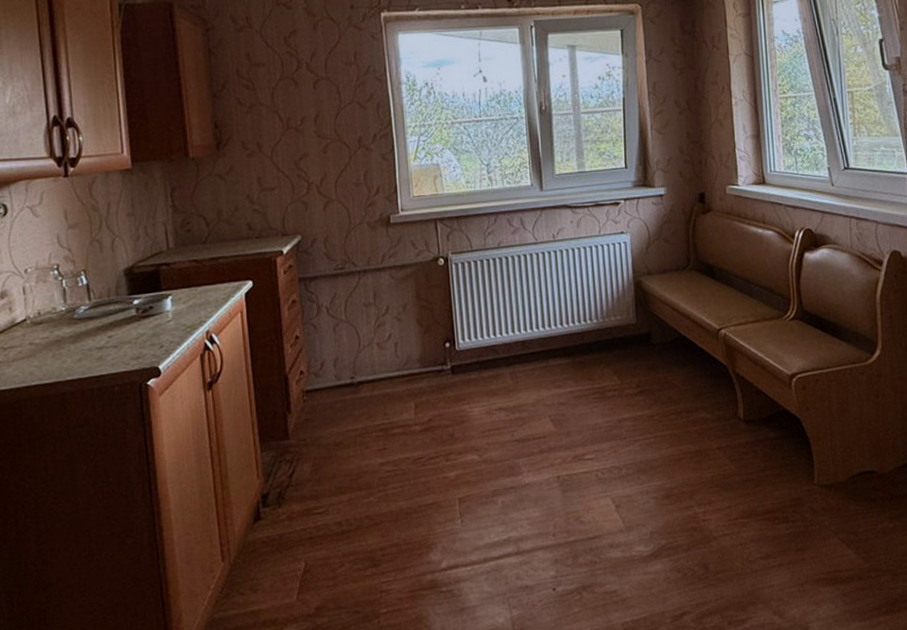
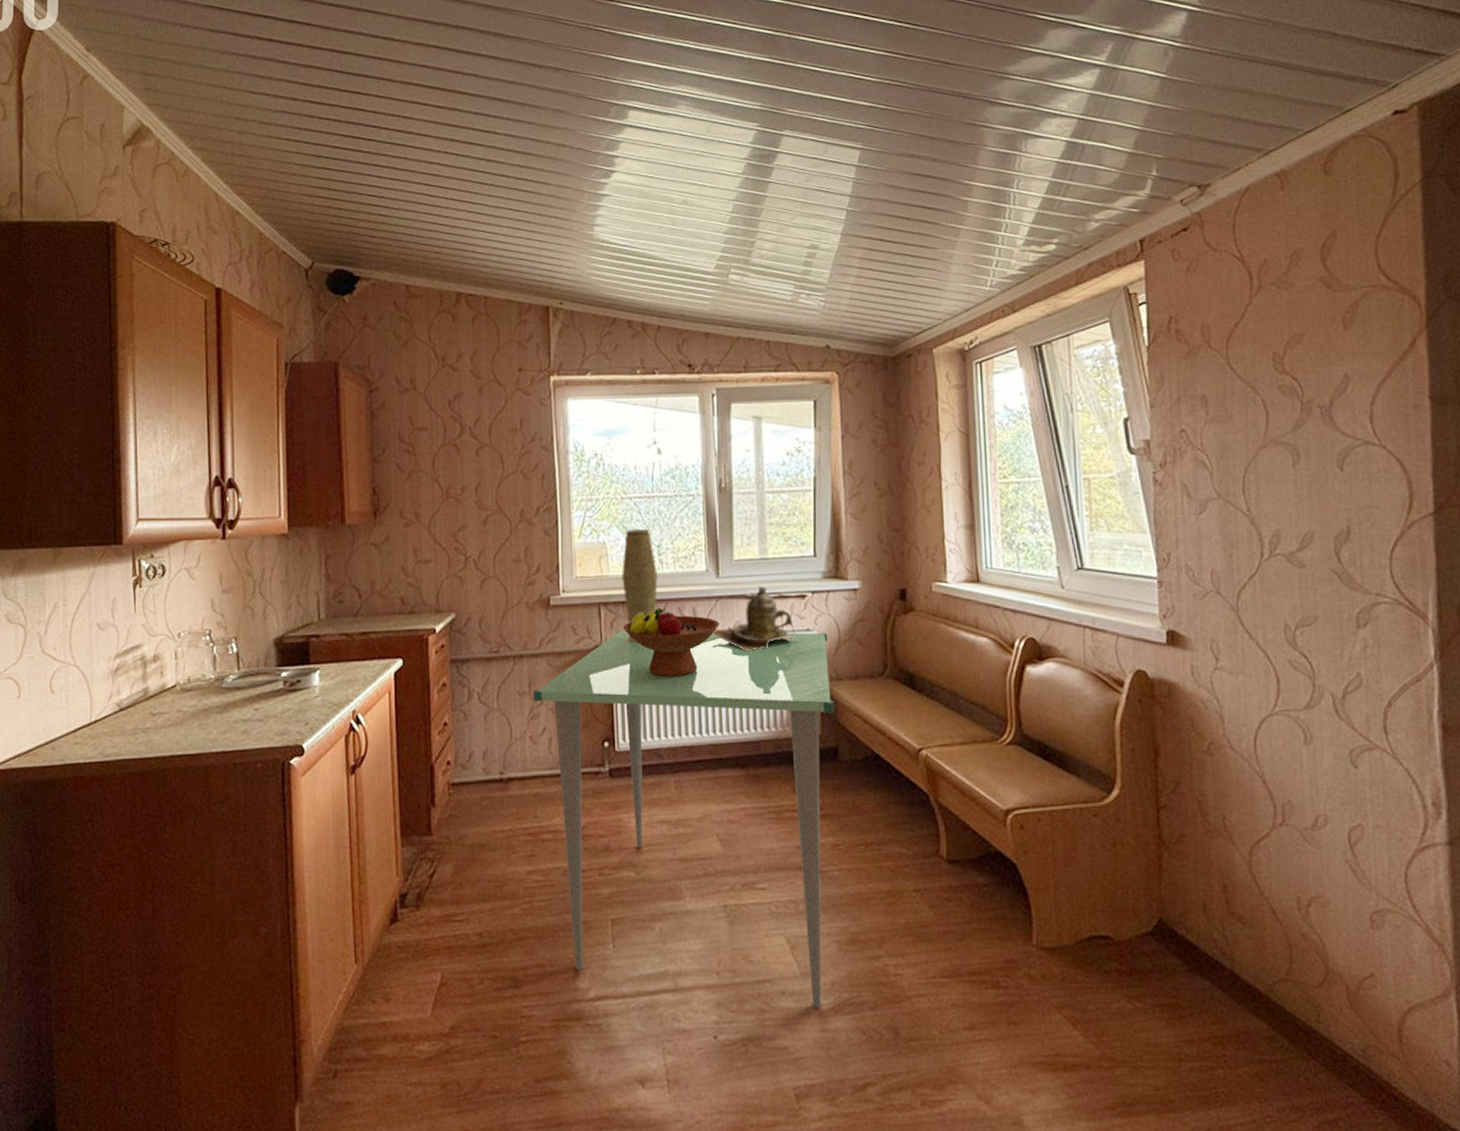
dining table: none [378,234,647,555] -> present [533,630,834,1008]
vase: none [455,150,488,253] -> present [622,529,658,643]
fruit bowl: none [458,221,545,282] -> present [623,609,719,677]
teapot: none [539,196,612,254] -> present [713,586,796,650]

